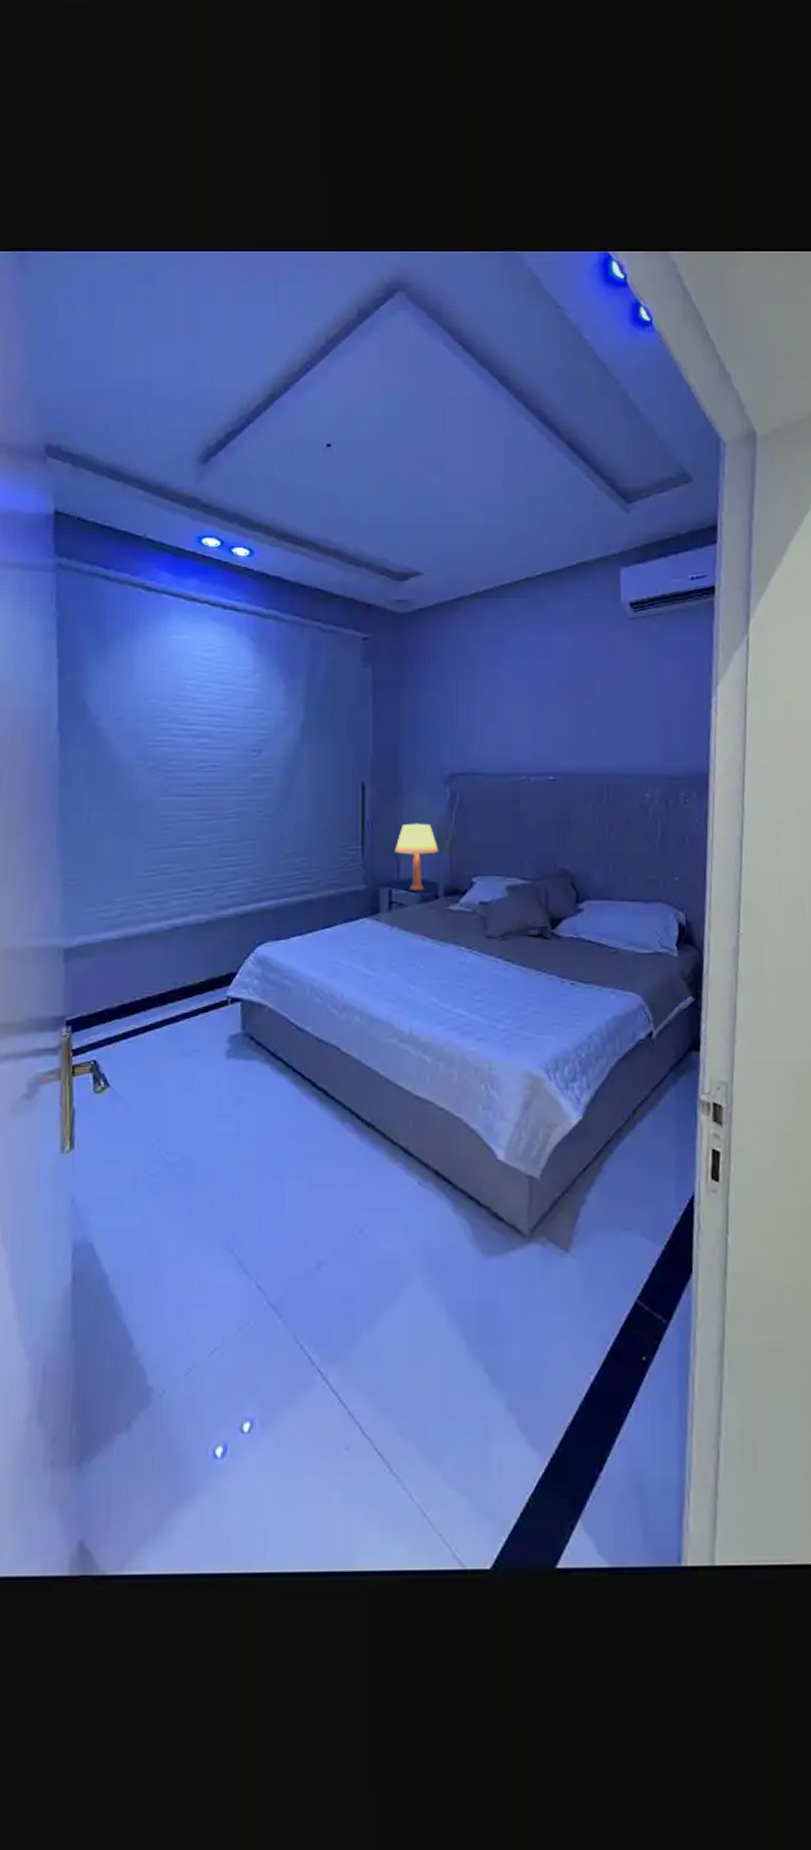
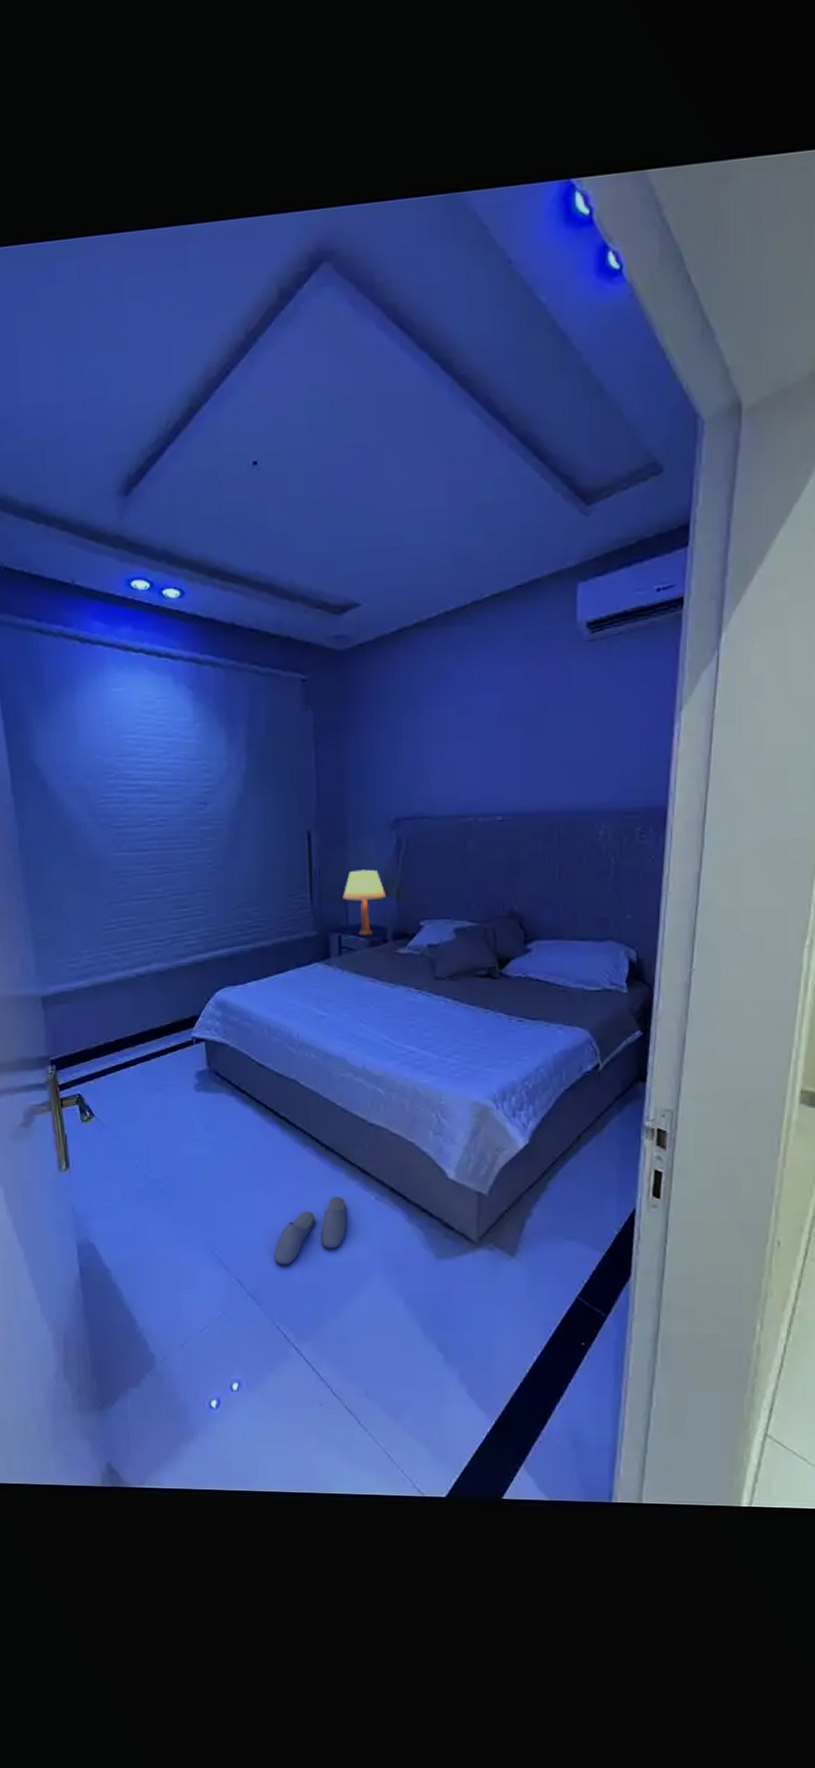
slippers: none [302,1182,386,1267] -> present [273,1197,347,1265]

